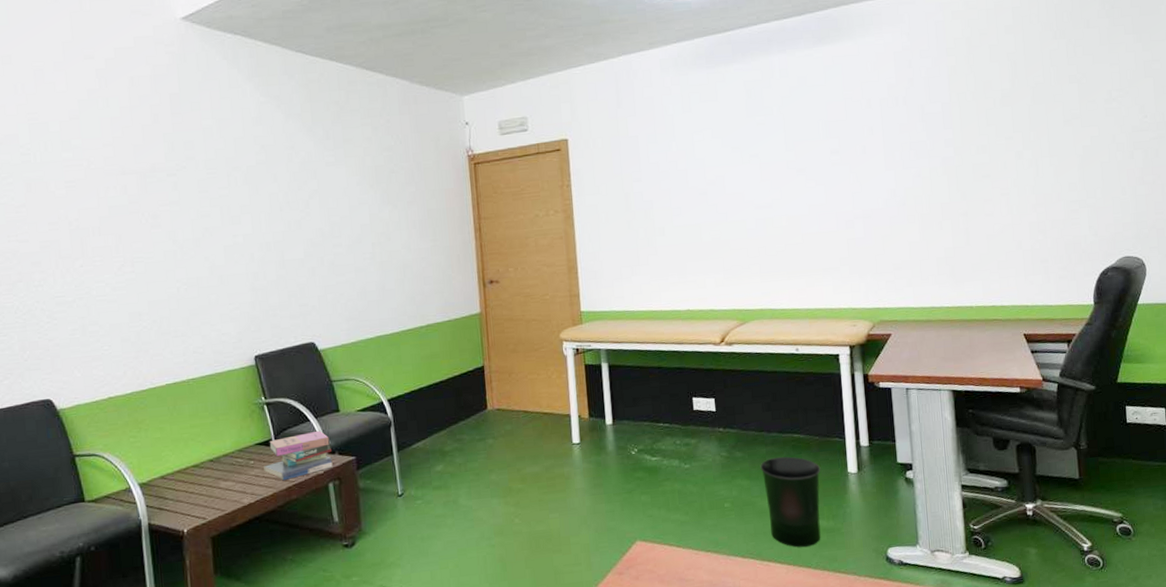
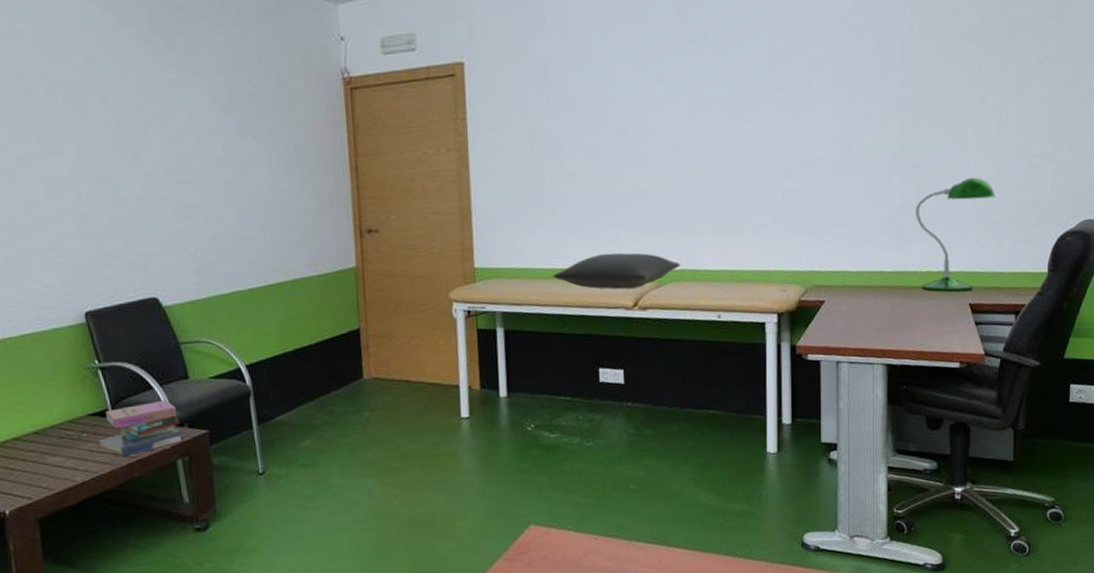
pillow: none [649,295,760,328] -> present [553,253,680,290]
waste bin: present [760,456,821,547] -> none [671,434,738,532]
desk lamp: none [967,222,1040,325] -> present [916,177,996,293]

